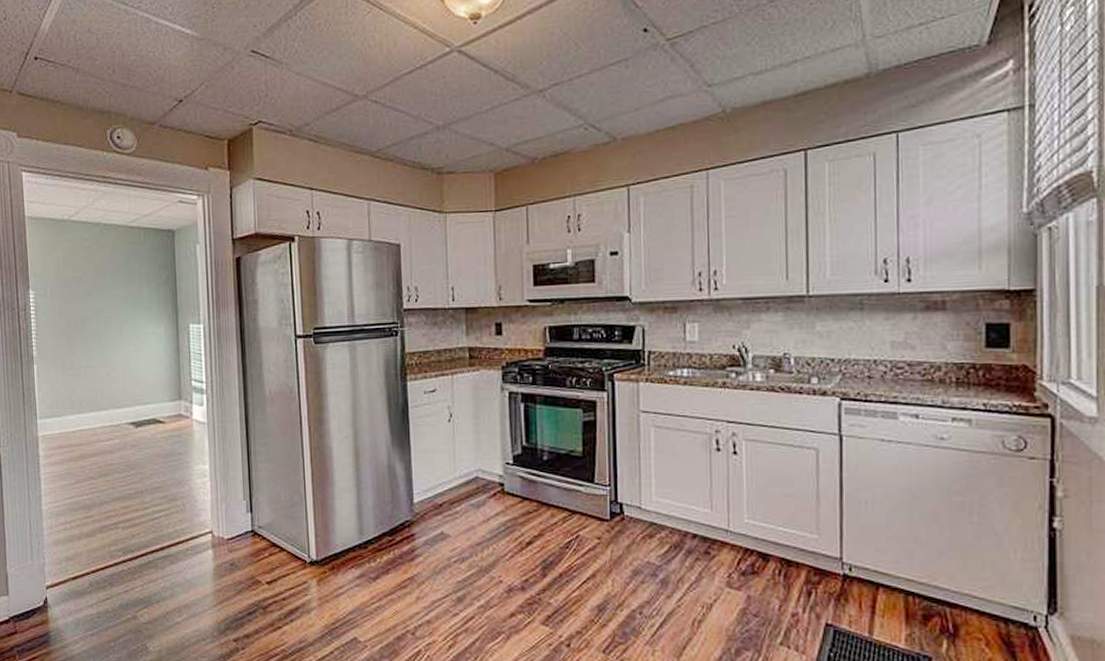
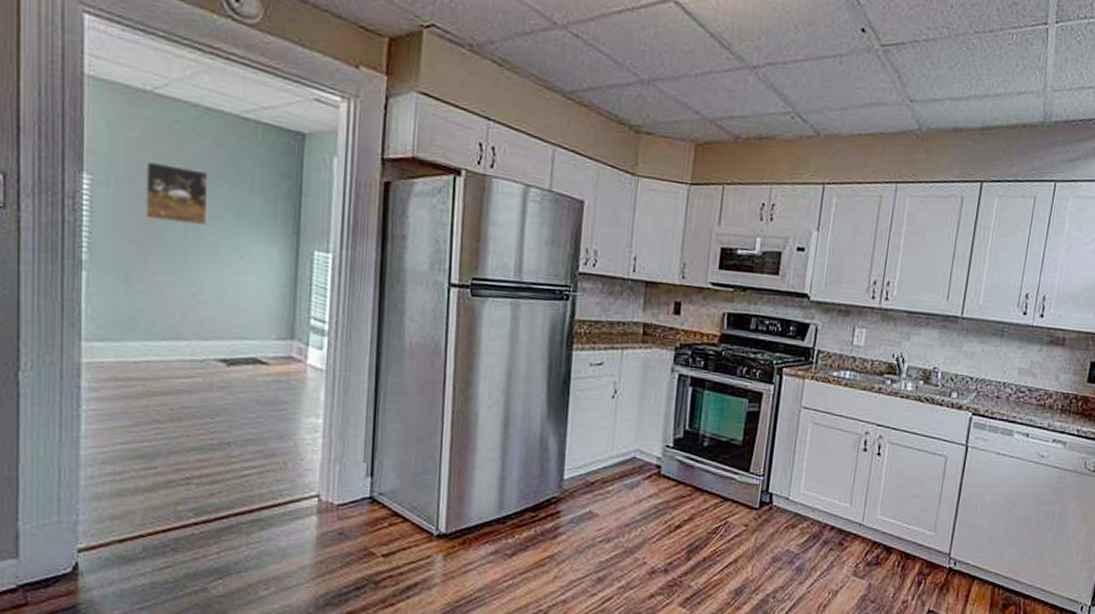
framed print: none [67,272,113,319] -> present [144,160,209,225]

